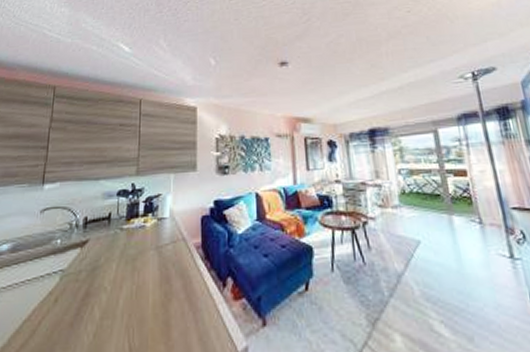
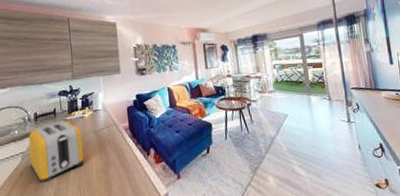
toaster: none [69,231,140,316] -> present [28,121,84,183]

